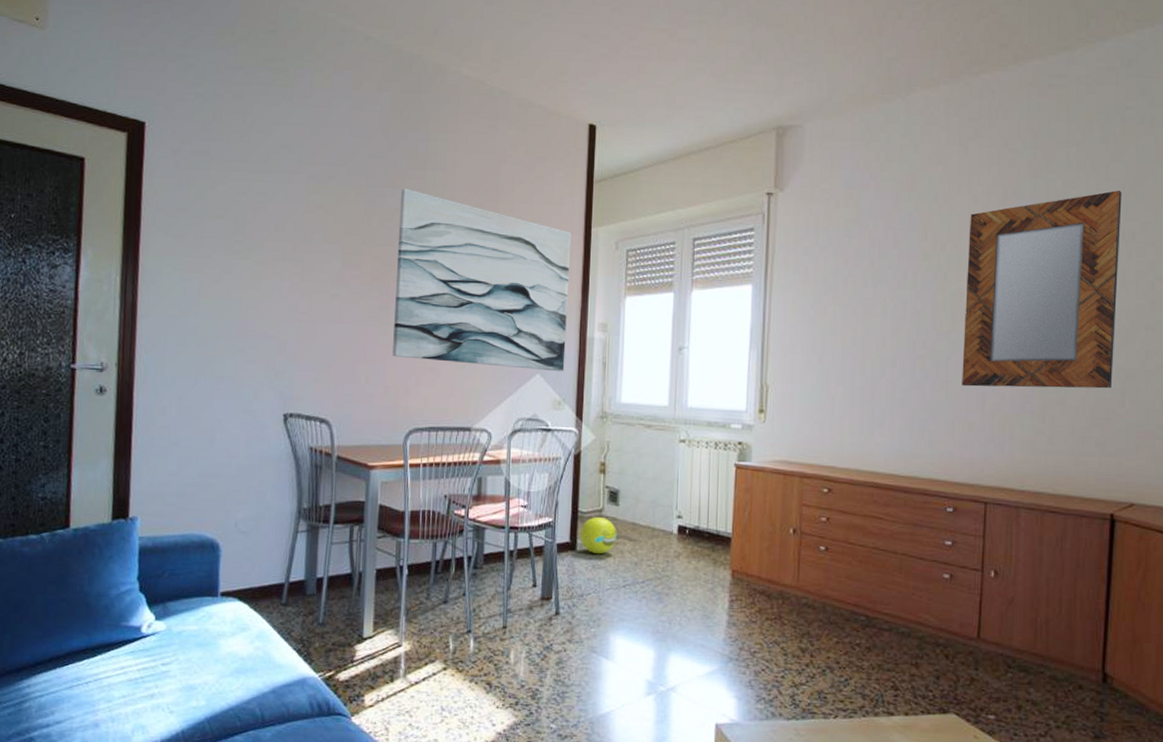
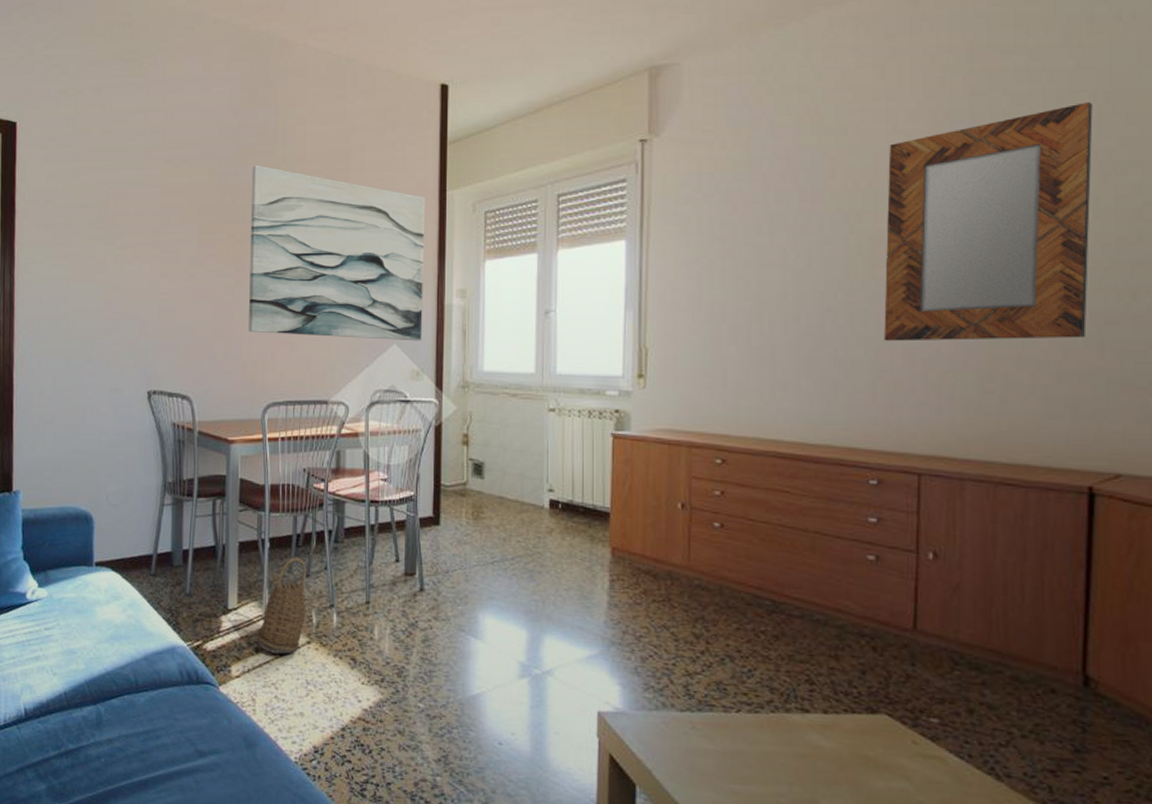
basket: none [392,583,445,681] -> present [257,556,307,654]
ball: present [579,517,617,555] -> none [442,491,483,530]

